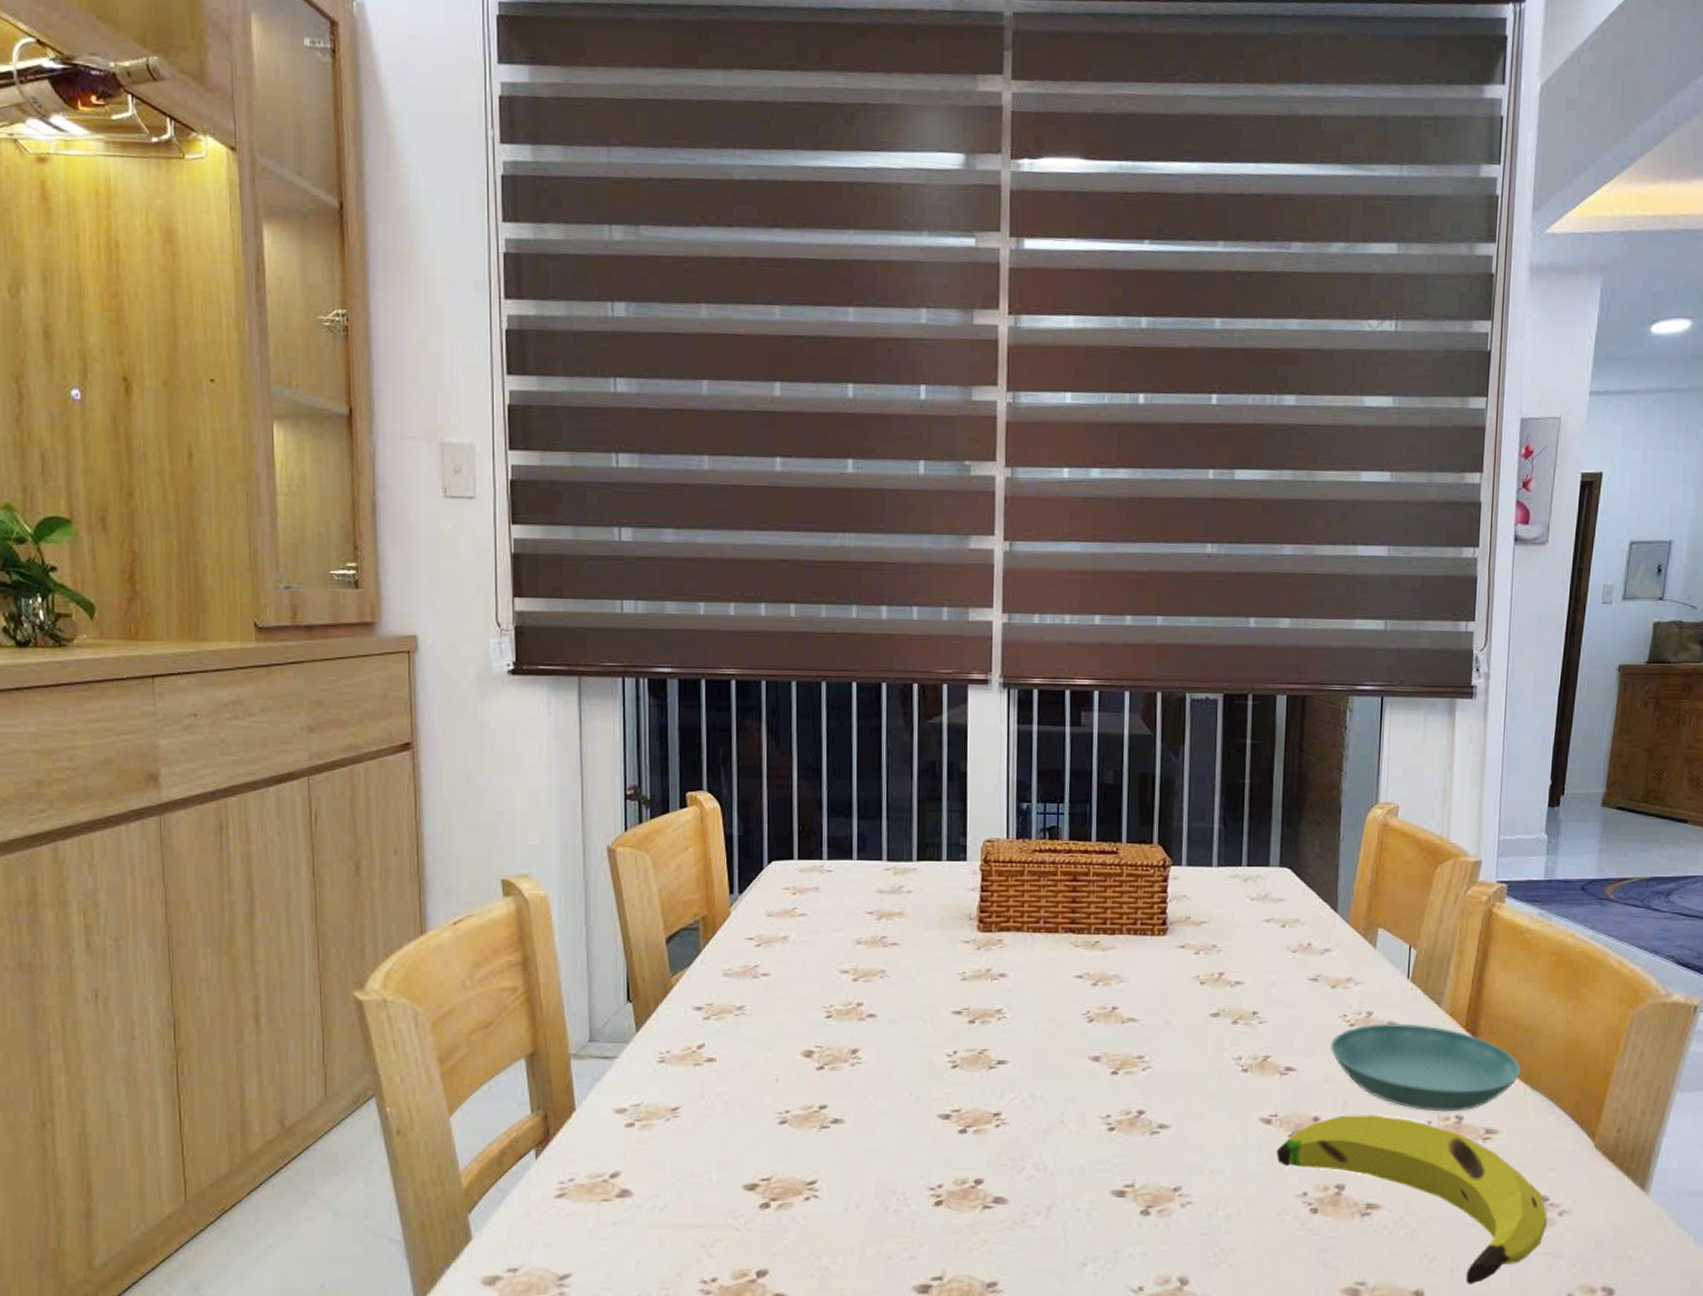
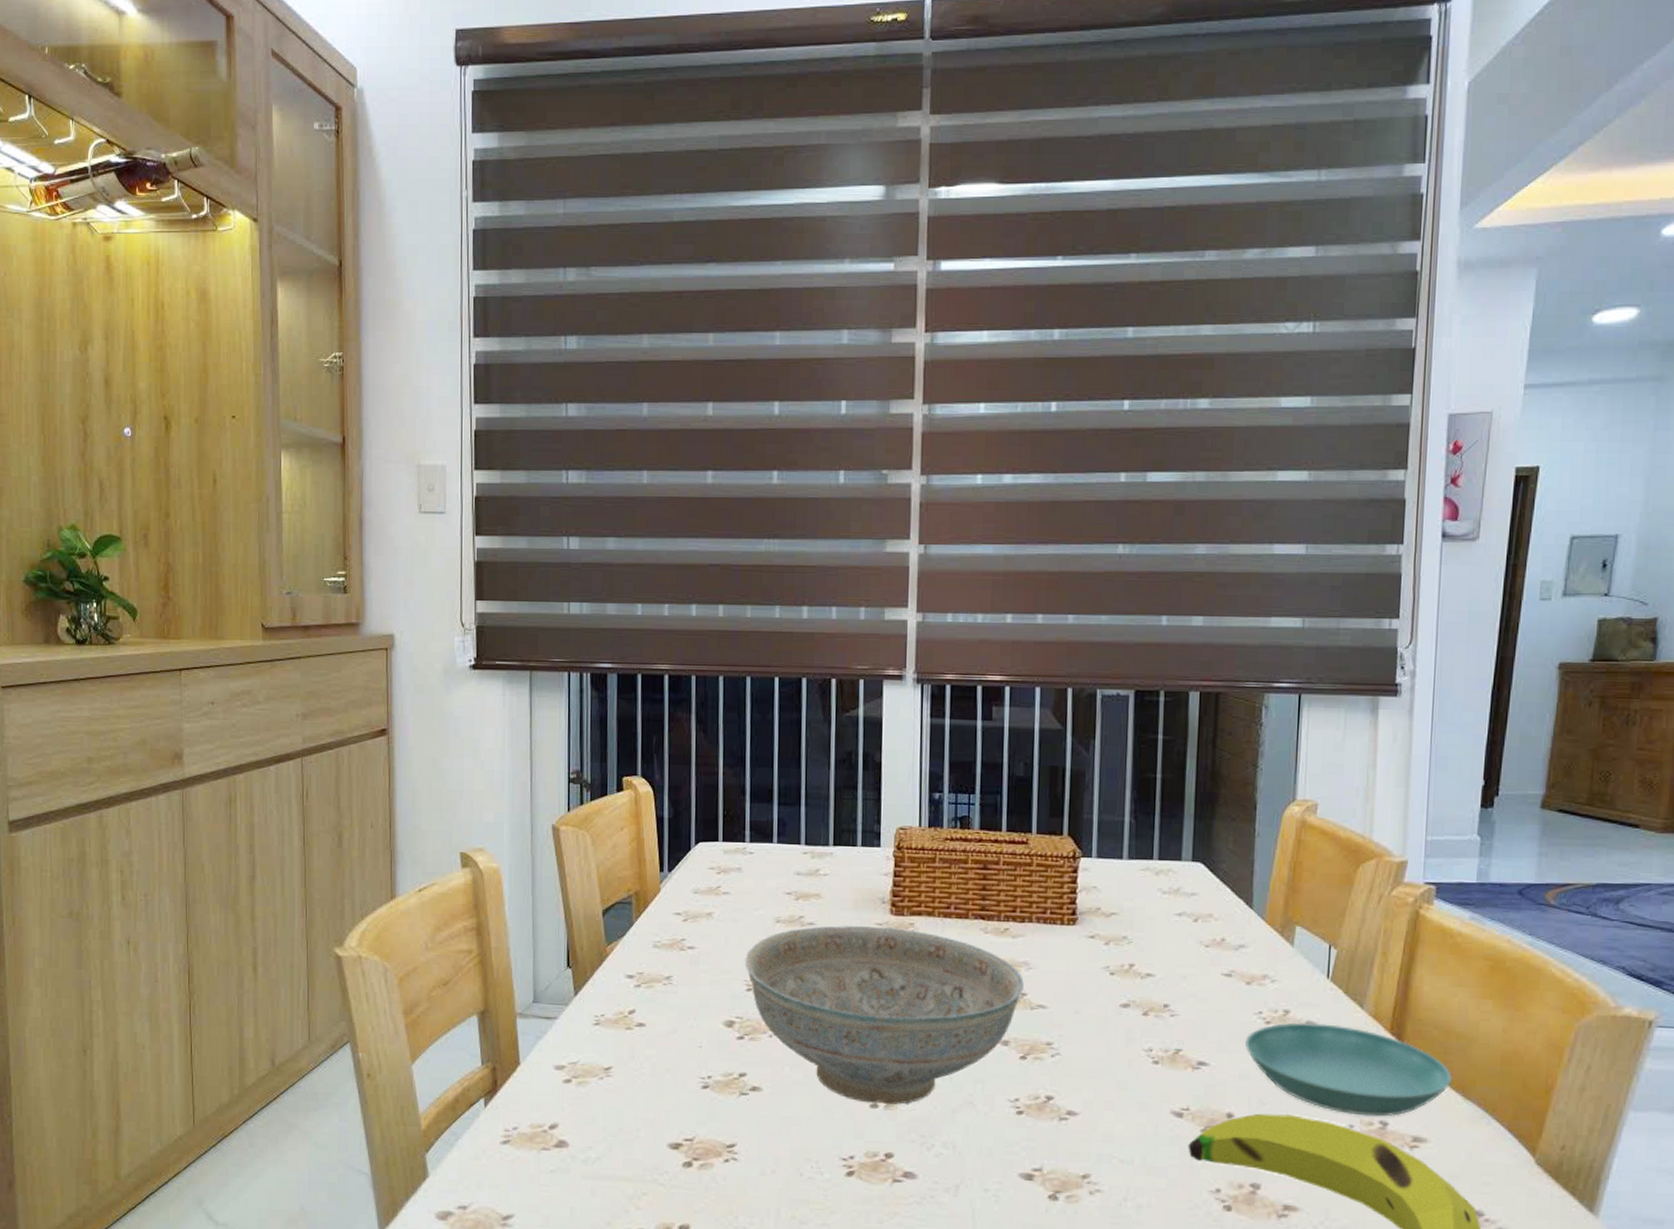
decorative bowl: none [824,944,1115,1130] -> present [745,925,1024,1105]

